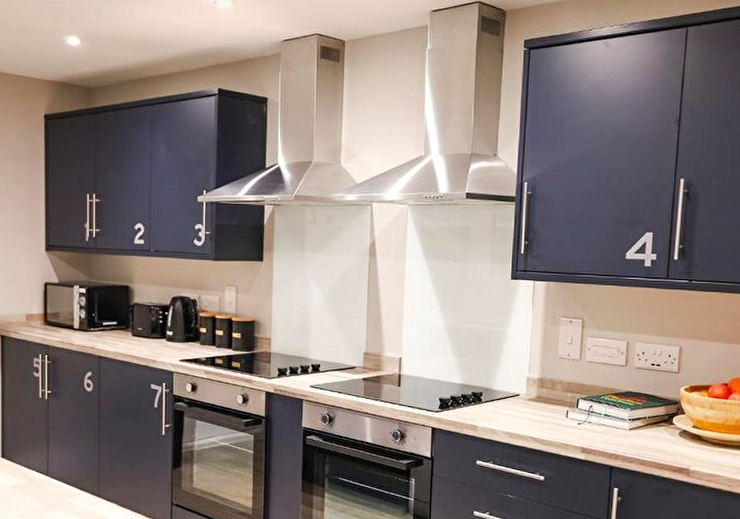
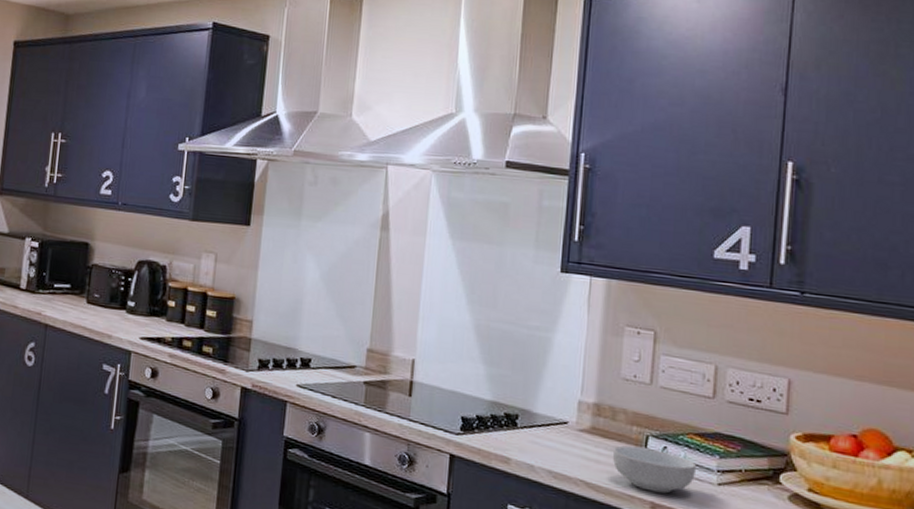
cereal bowl: none [553,408,614,440] -> present [613,445,697,494]

